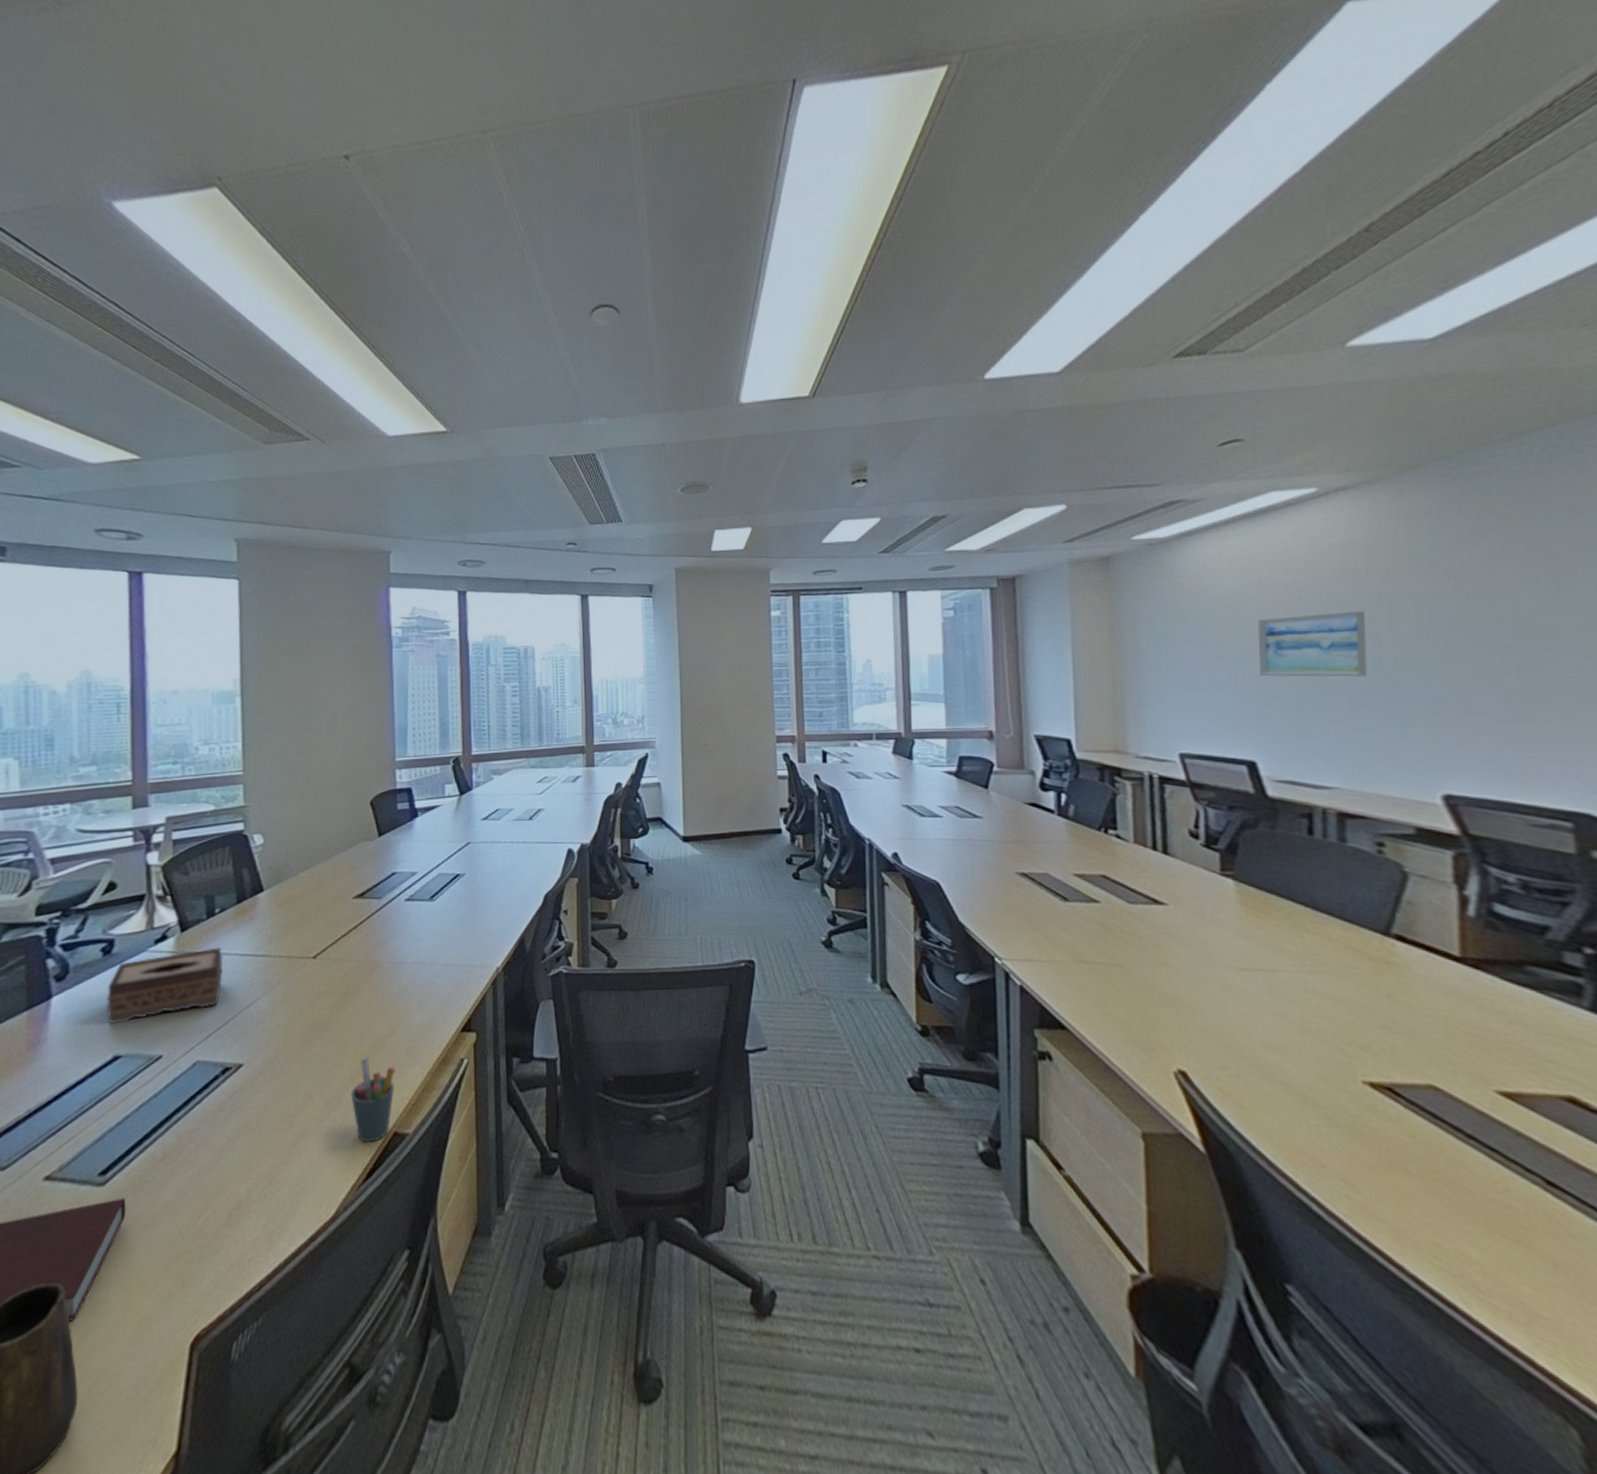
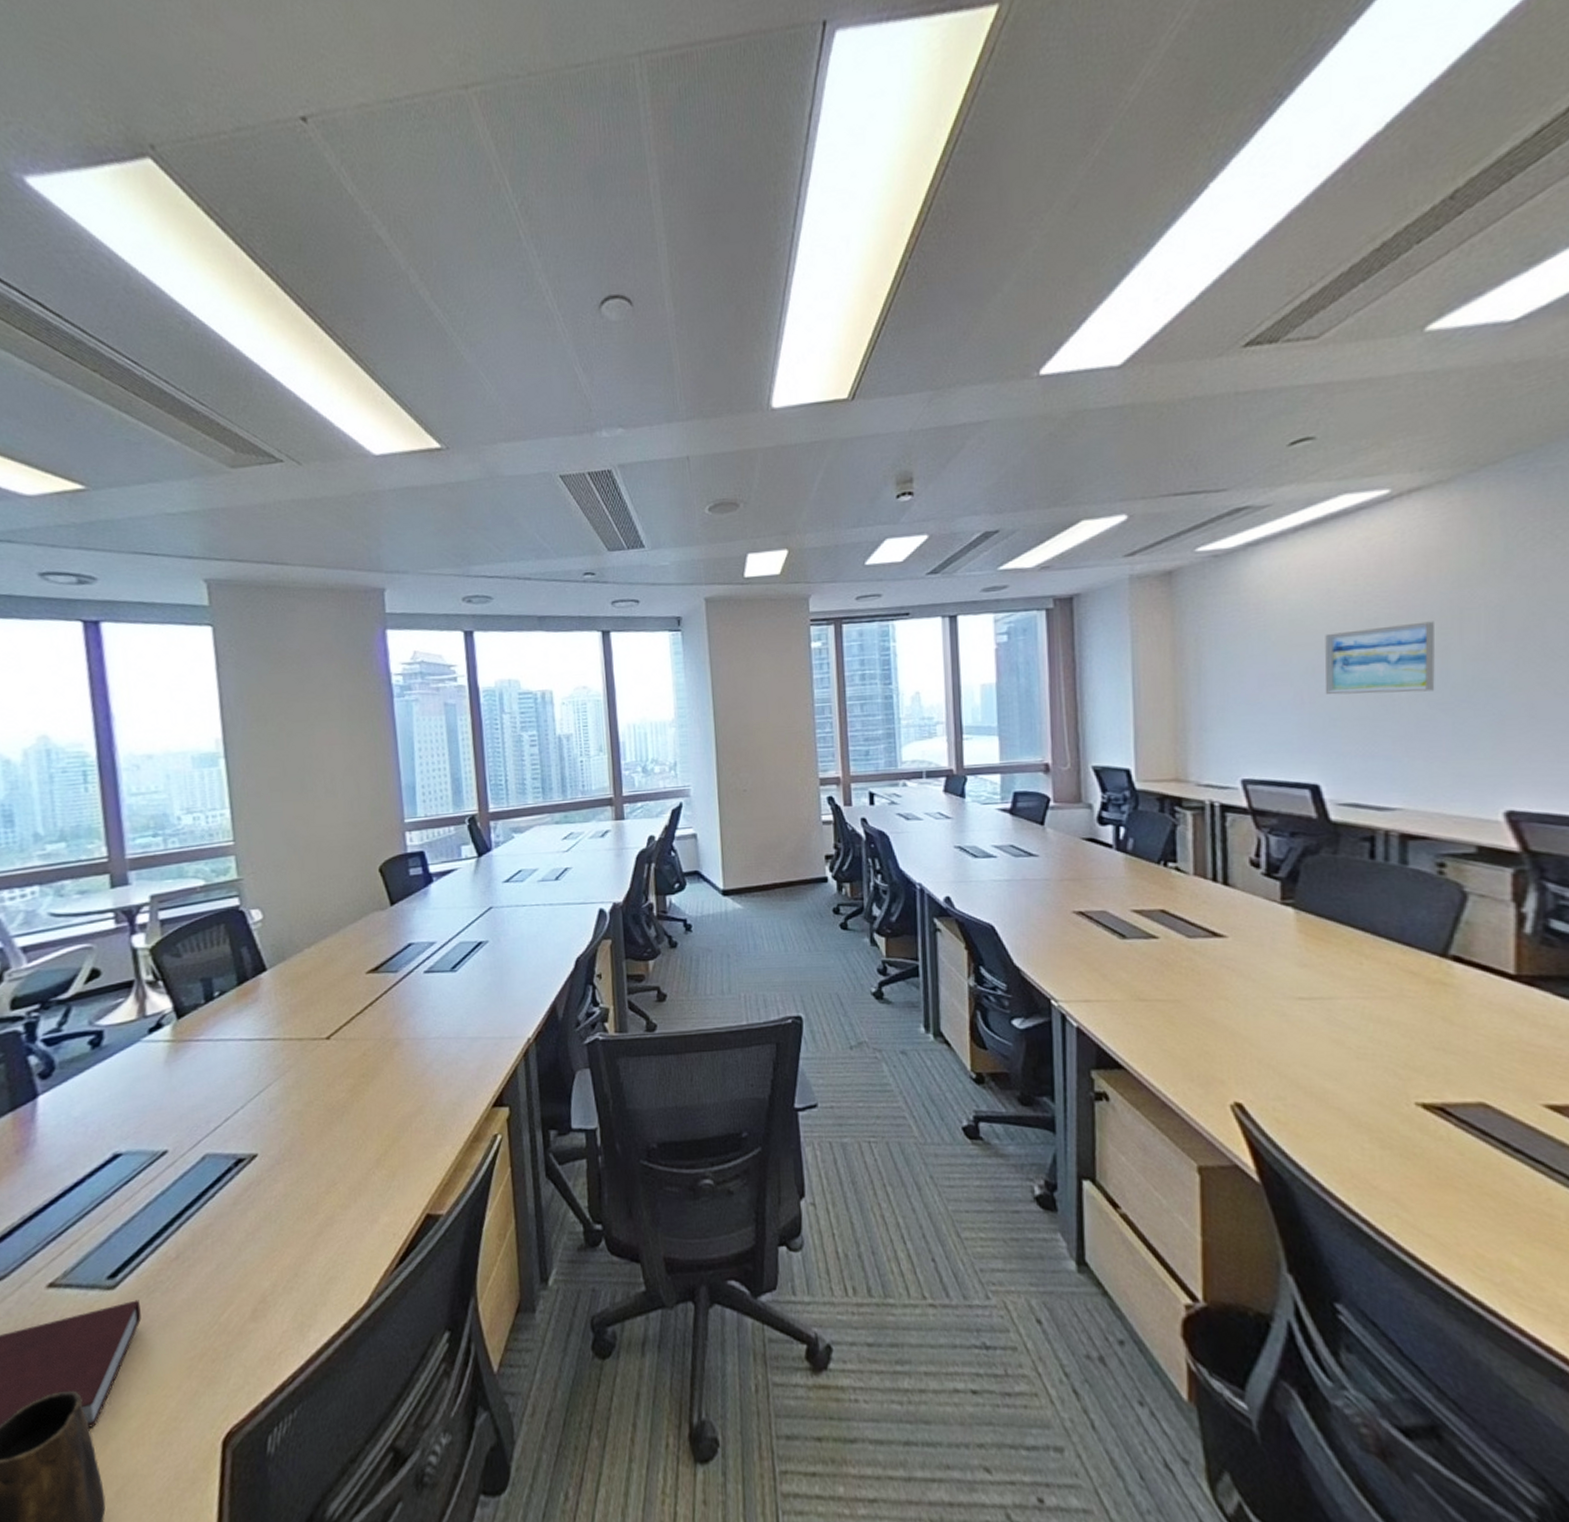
tissue box: present [107,947,224,1024] -> none [100,1033,229,1121]
pen holder: present [350,1056,395,1143] -> none [376,1138,424,1227]

